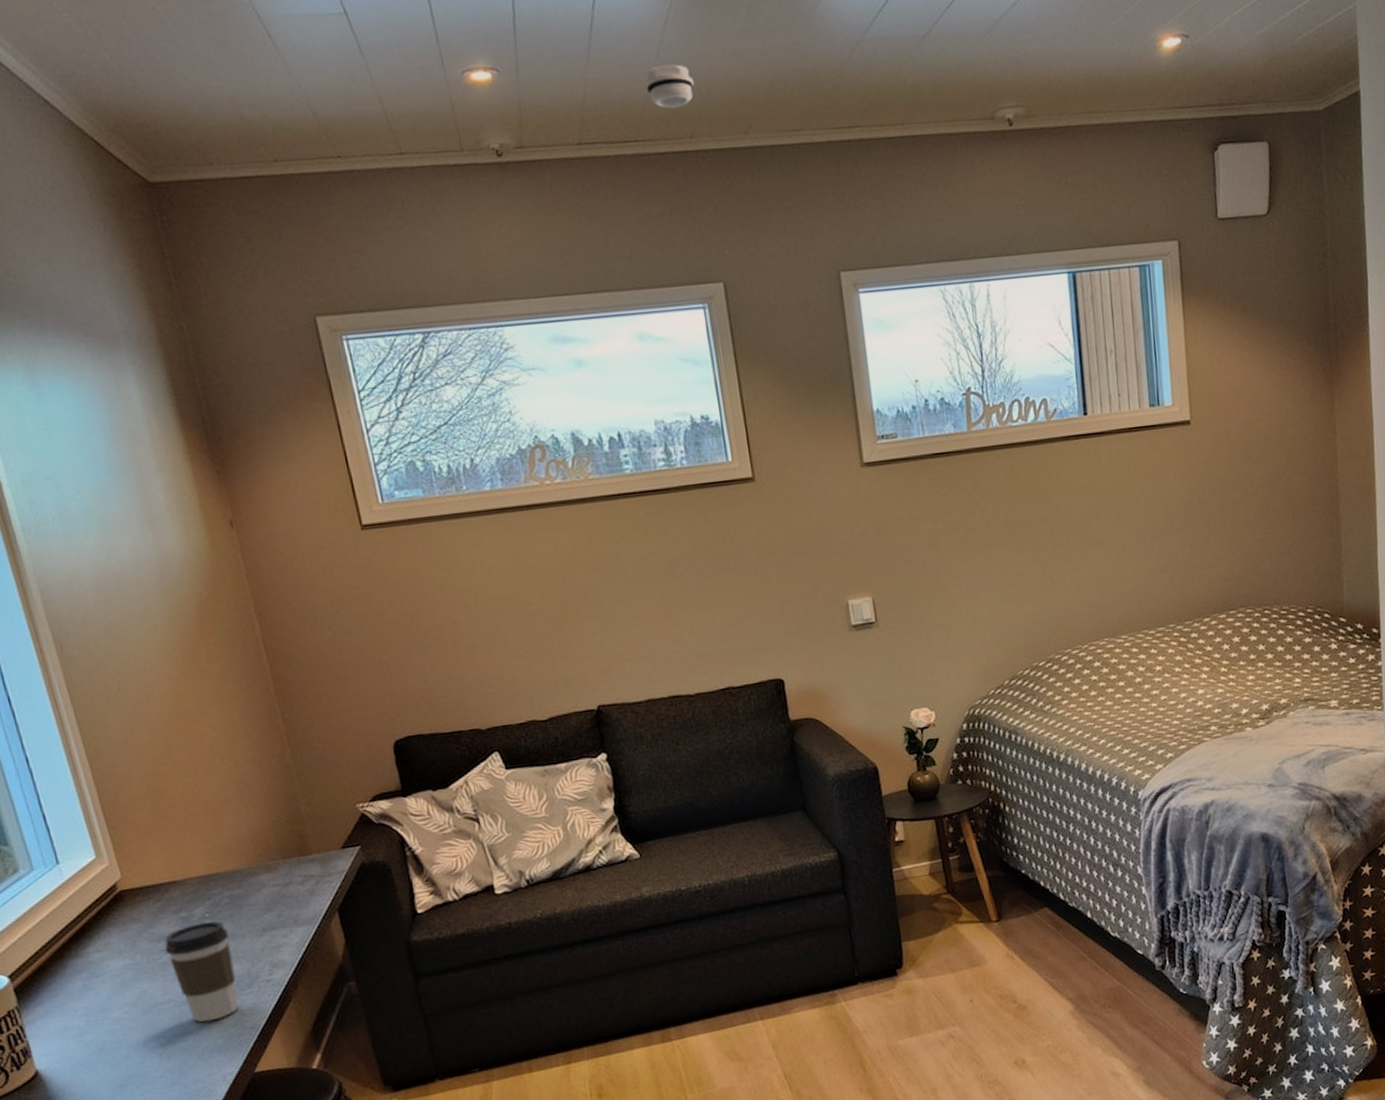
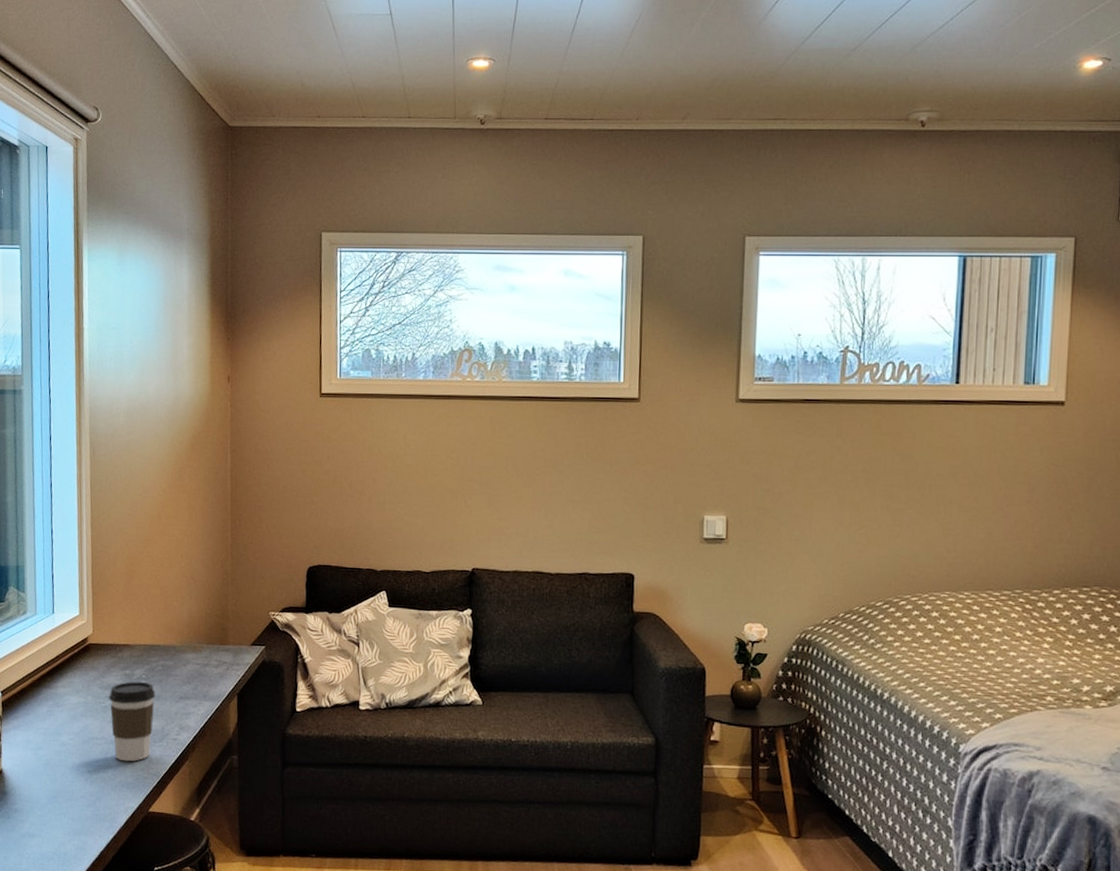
smoke detector: present [645,64,694,109] -> none [608,62,647,96]

